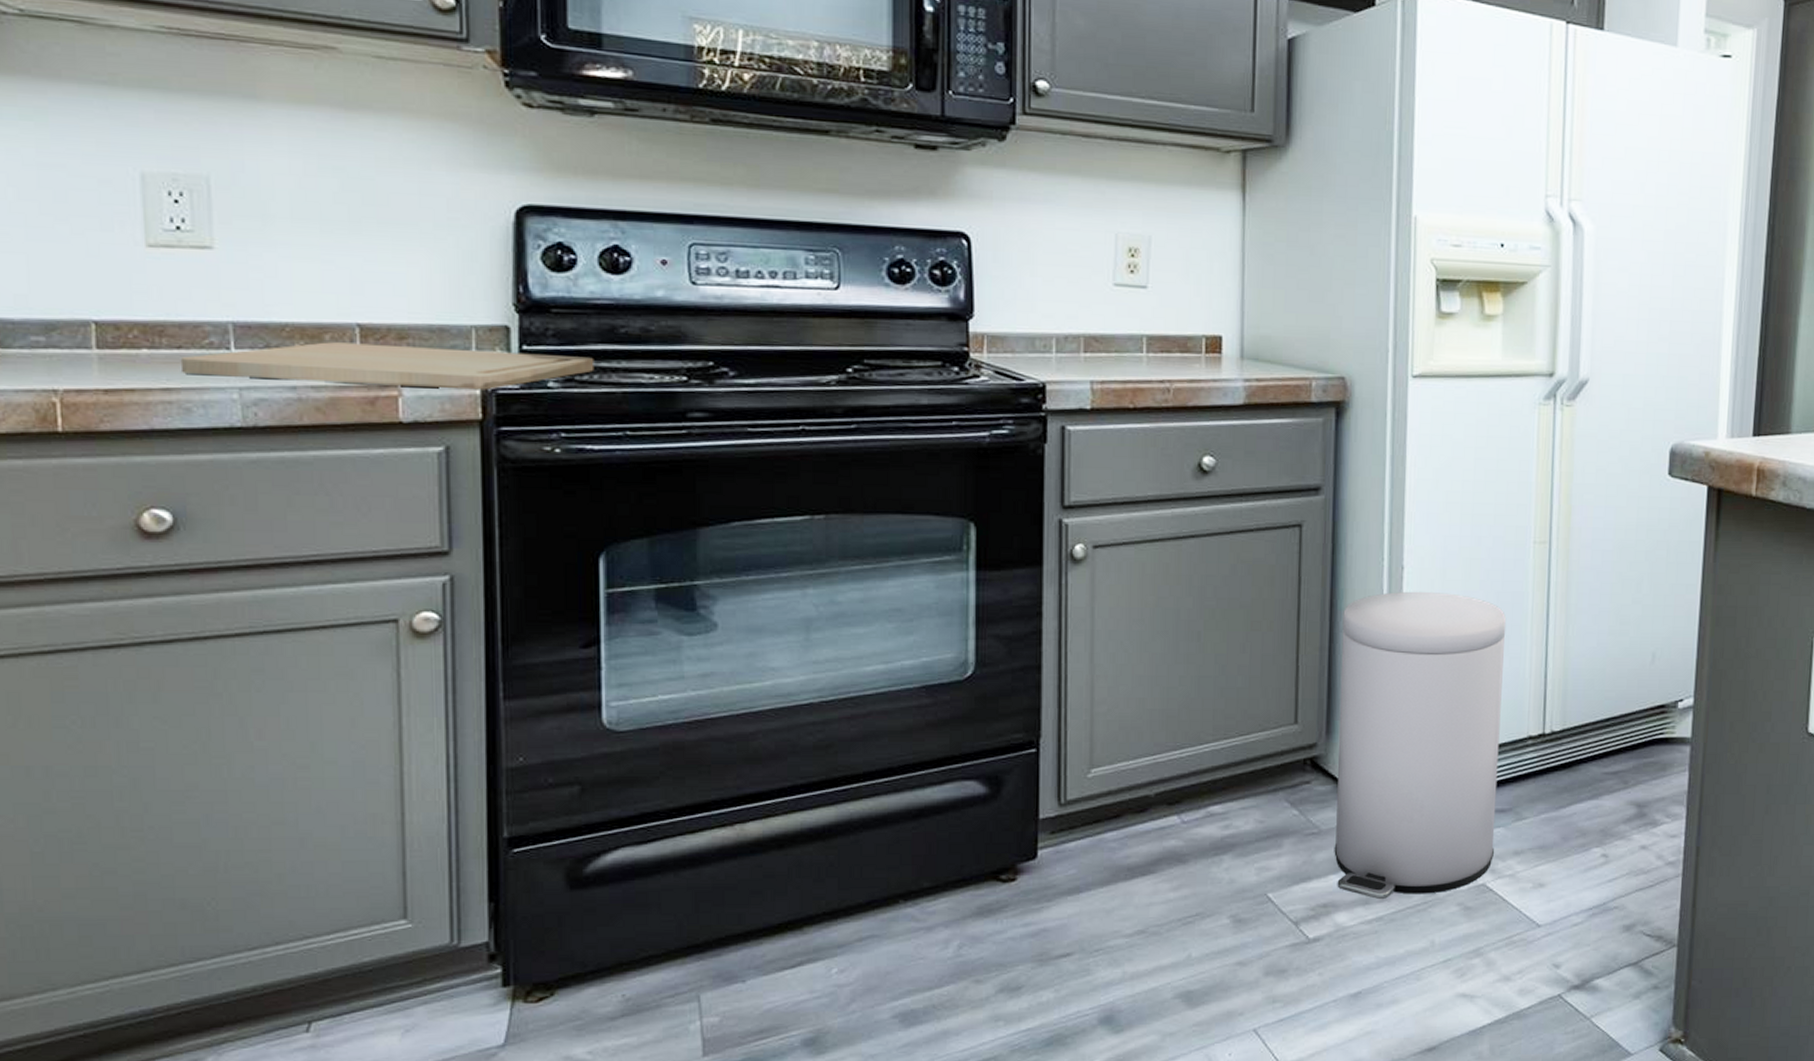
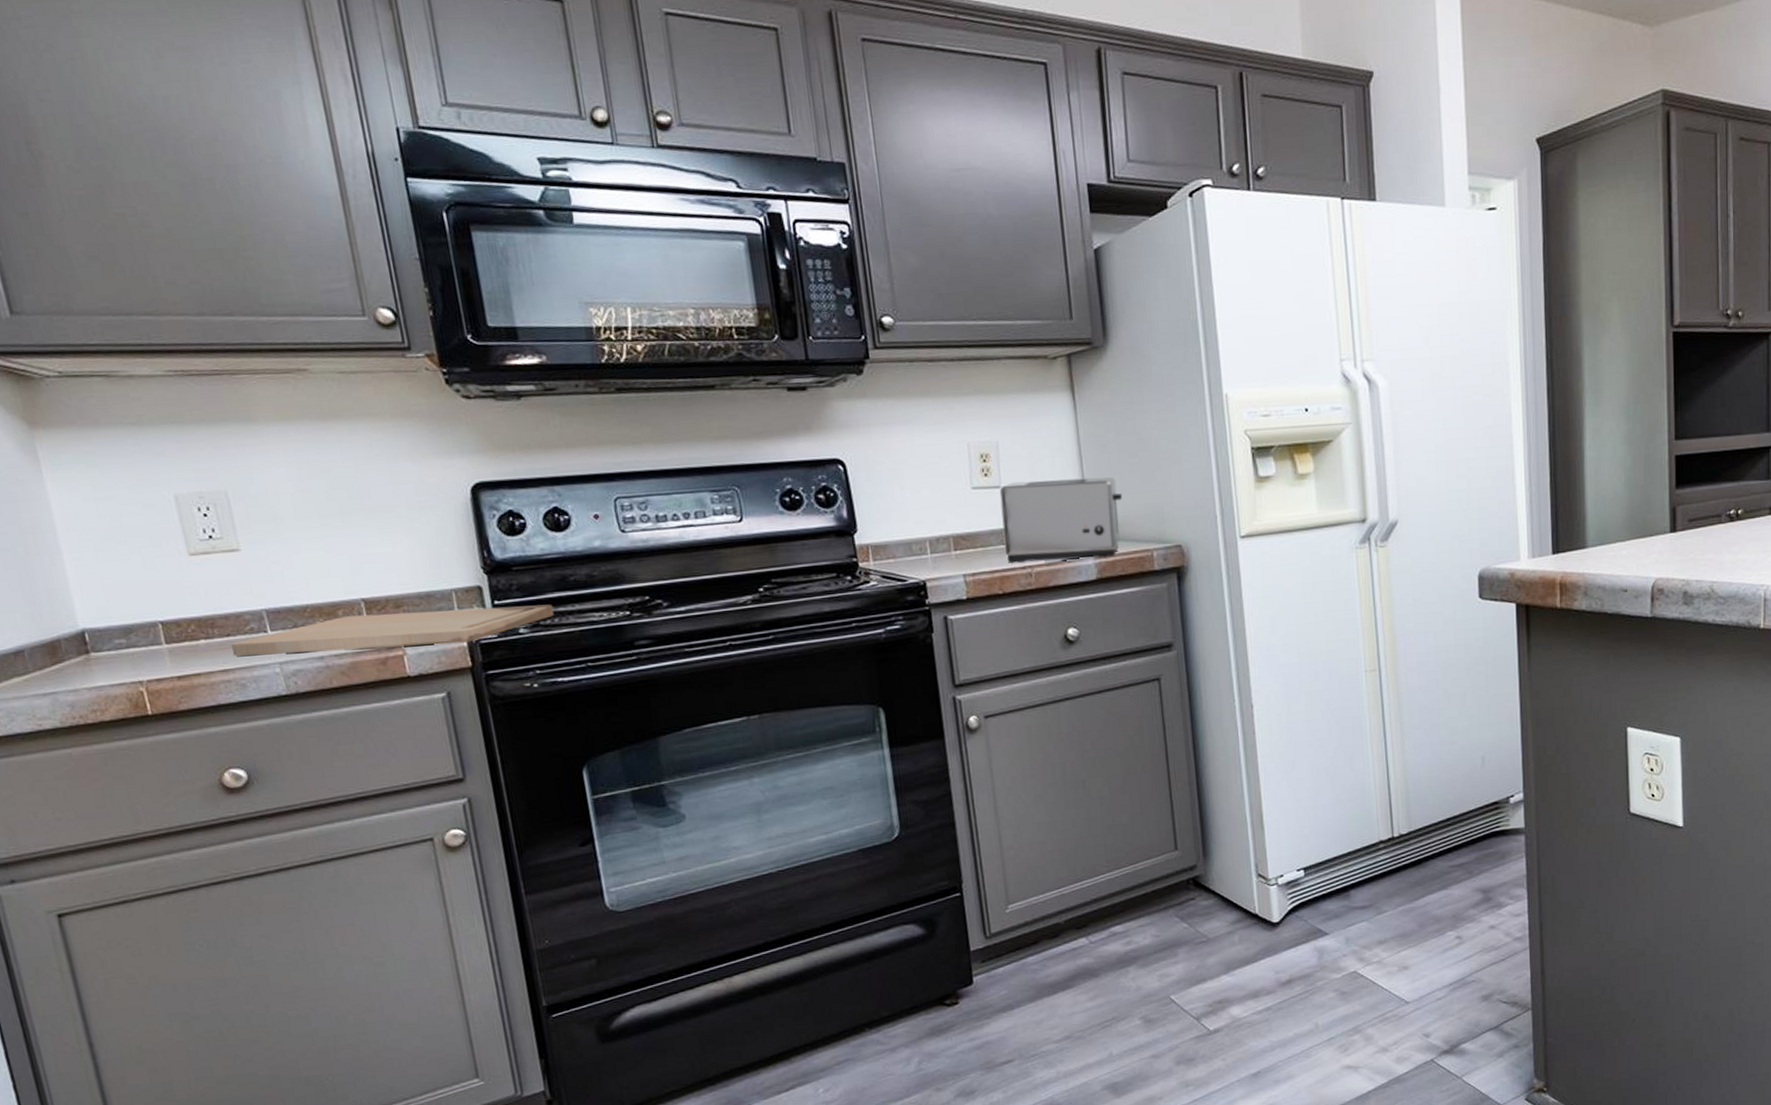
toaster: none [1142,283,1285,382] -> present [999,476,1123,563]
pedal bin: present [1334,591,1507,900] -> none [1205,723,1361,993]

